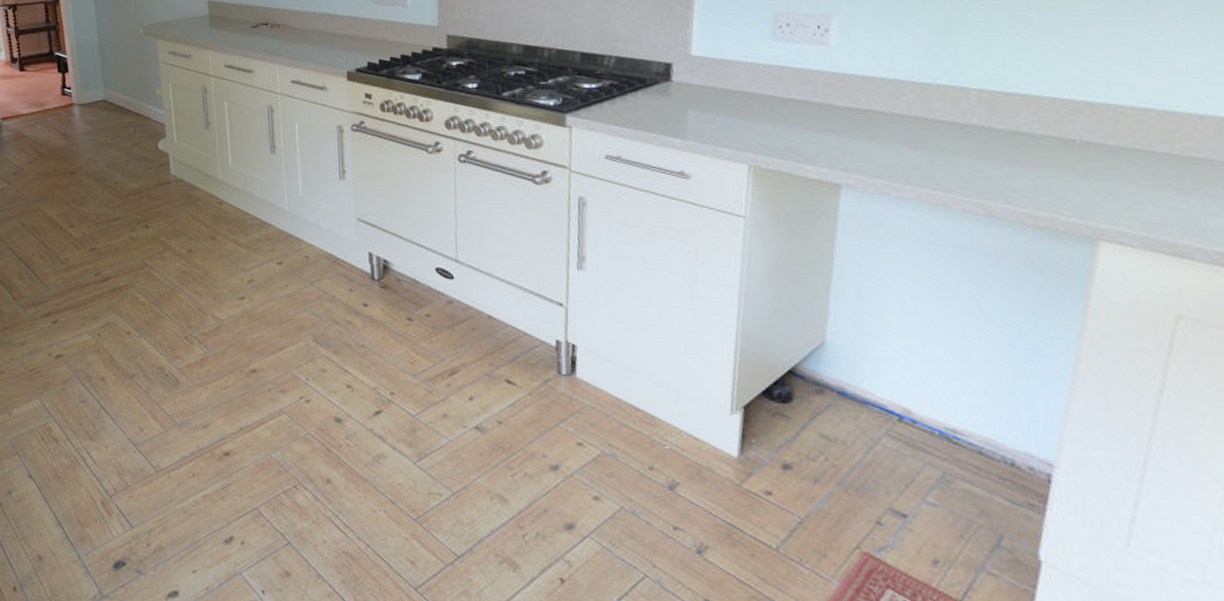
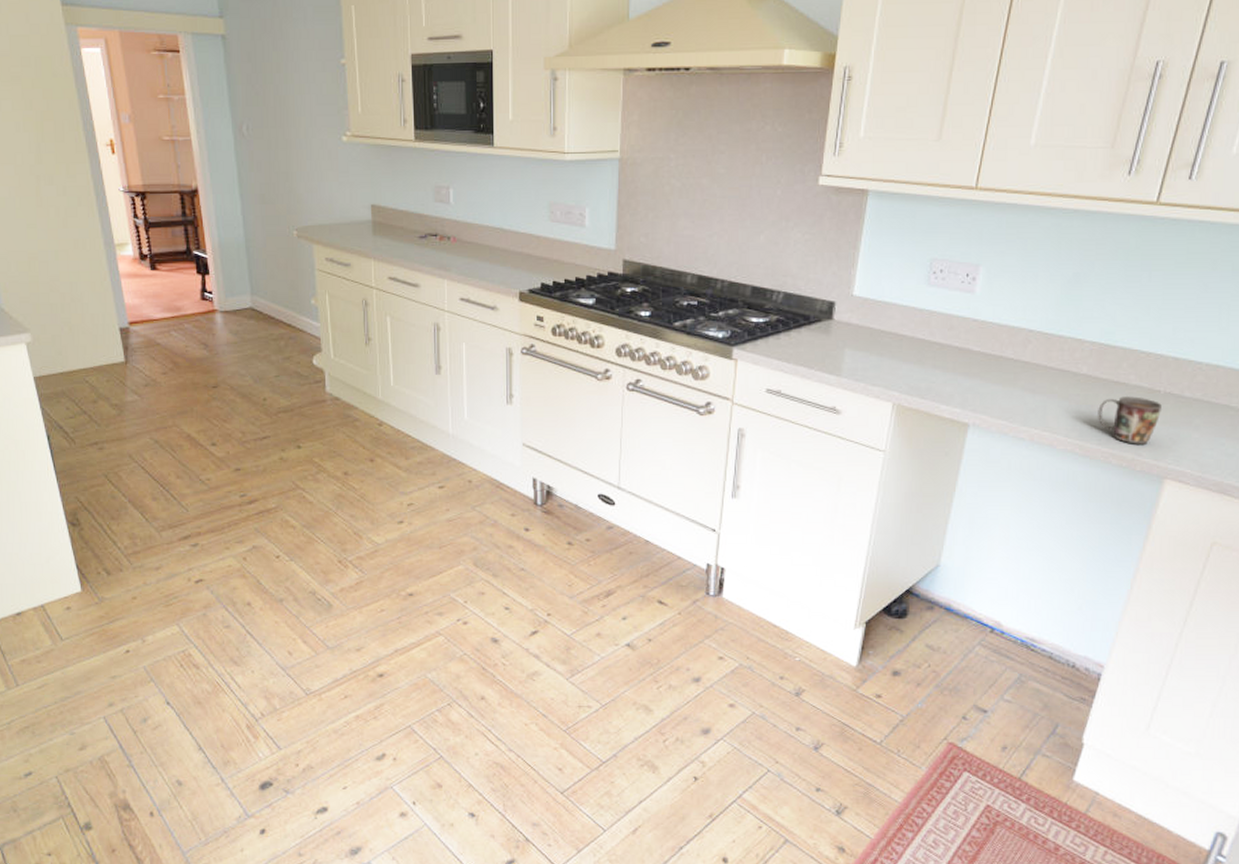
mug: none [998,147,1081,202] -> present [1098,396,1162,444]

